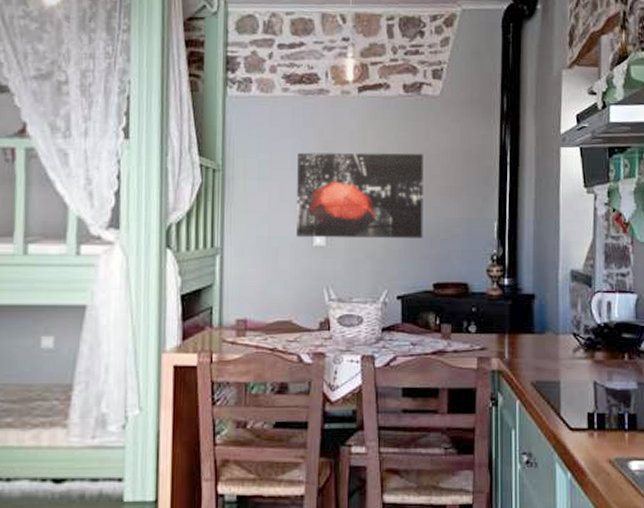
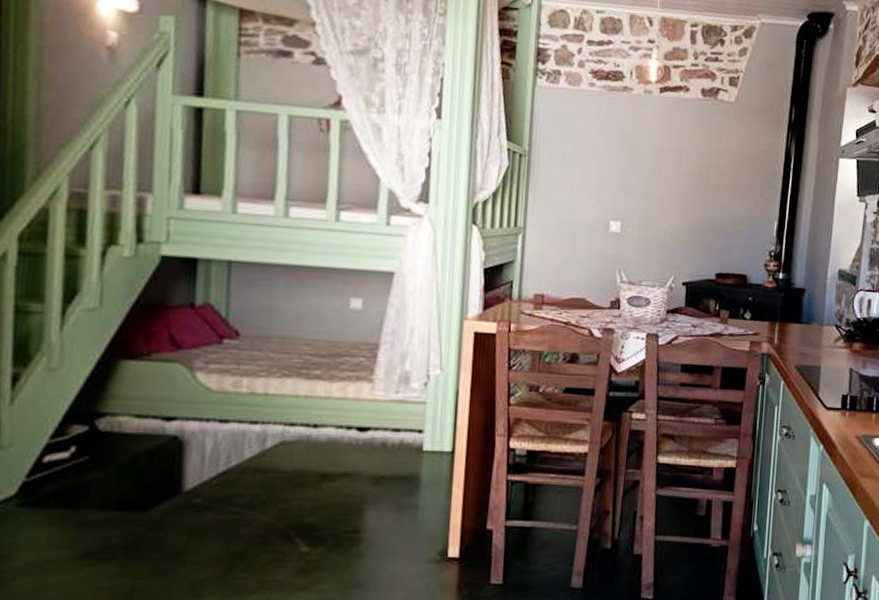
wall art: present [296,152,423,239] -> none [594,144,715,232]

